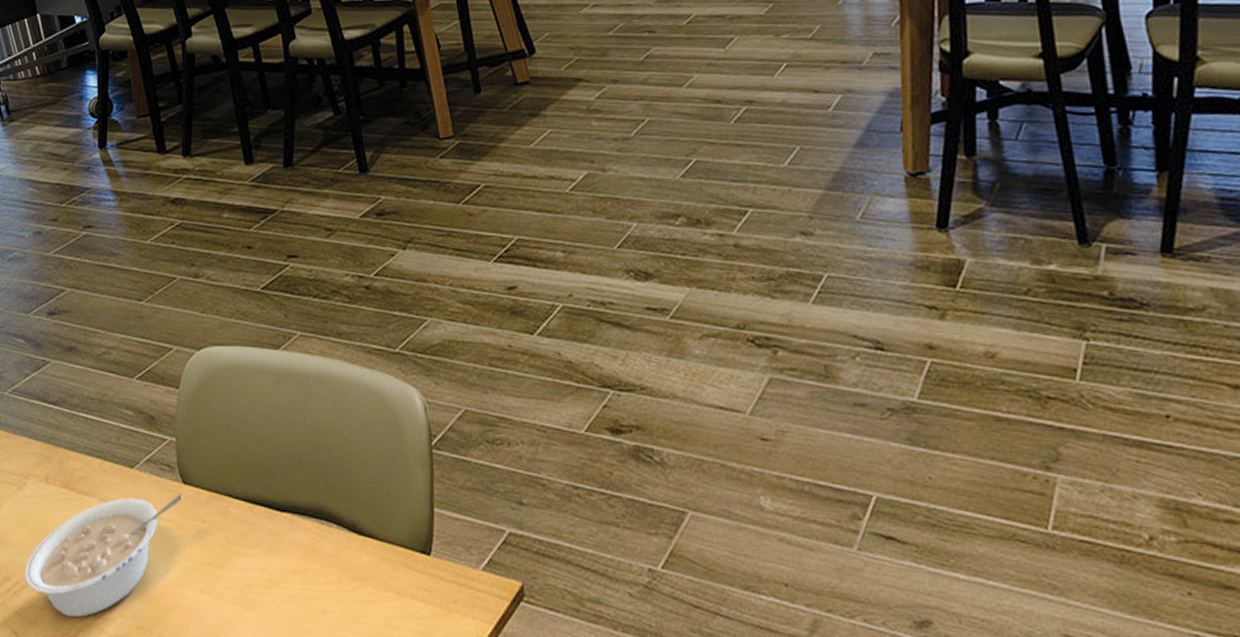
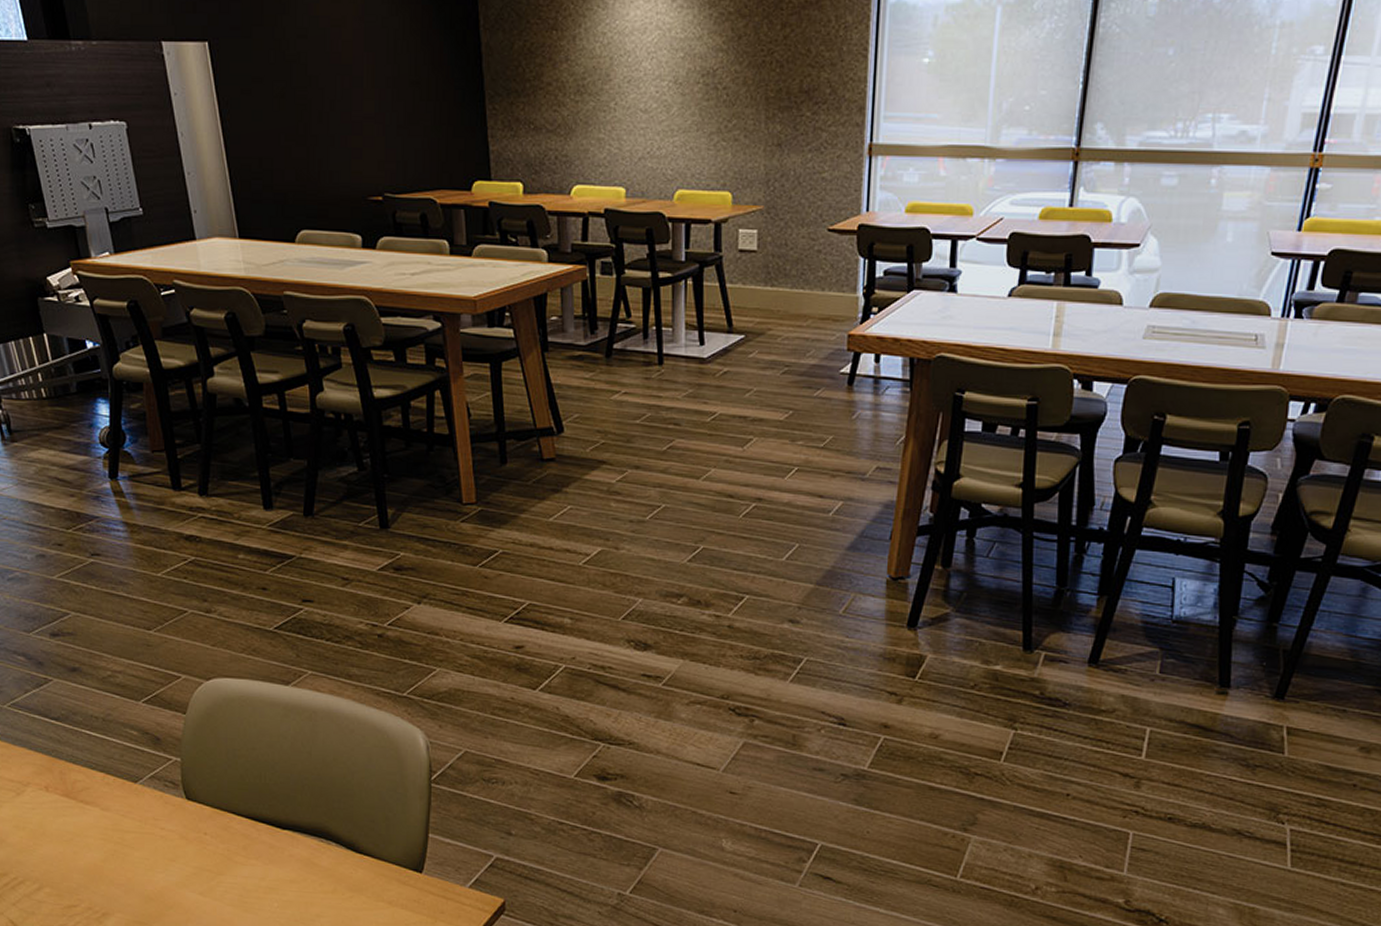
legume: present [24,494,183,617] -> none [22,808,186,911]

